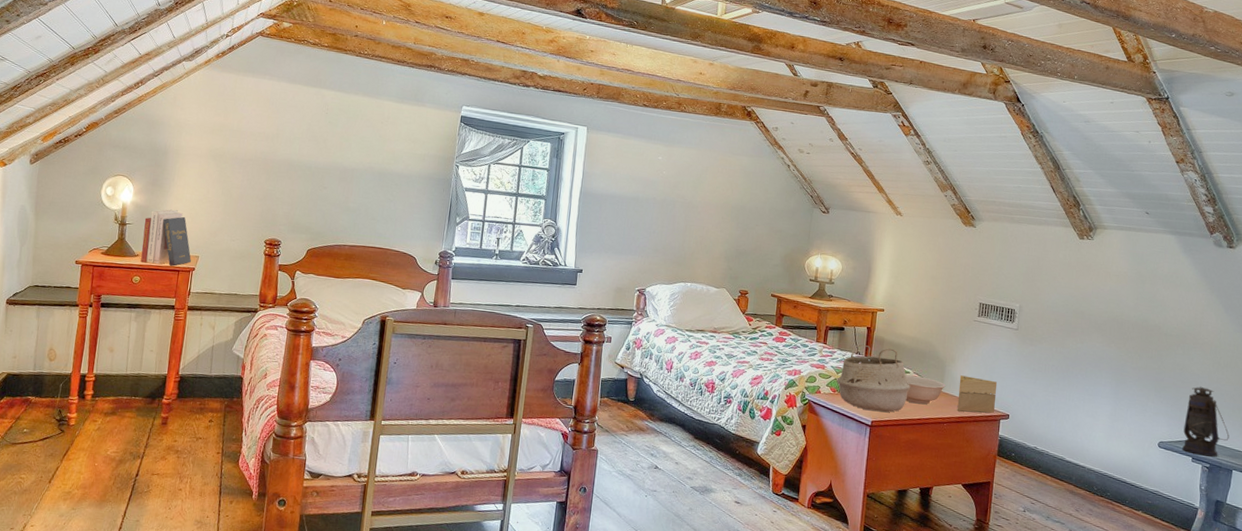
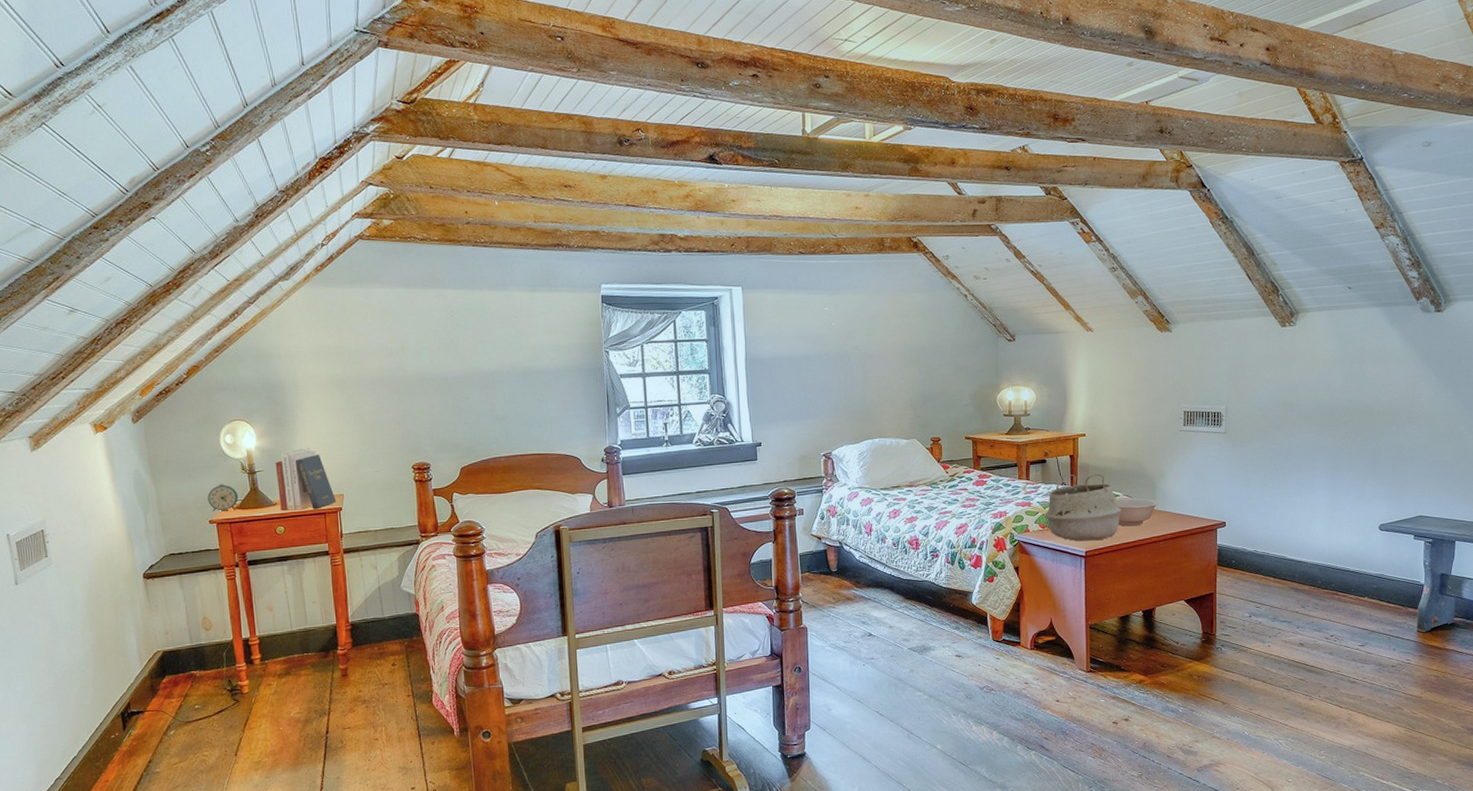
alarm clock: none [78,229,107,255] -> present [207,483,239,512]
decorative box: present [957,375,998,413] -> none [1171,489,1211,527]
lantern: present [1182,386,1229,457] -> none [1403,461,1450,532]

